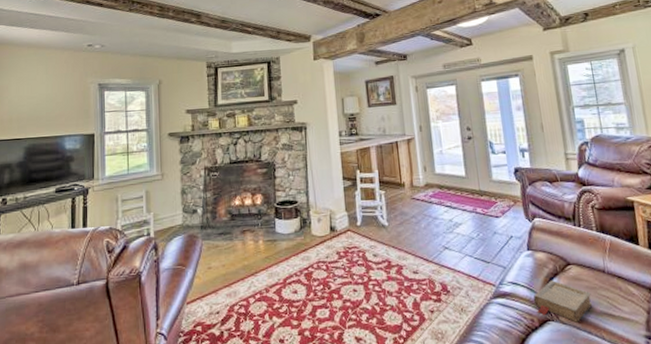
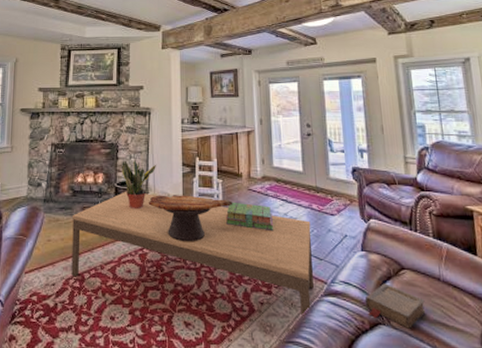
coffee table: none [233,210,482,322] -> present [71,191,314,318]
potted plant: none [280,176,316,229] -> present [122,159,156,210]
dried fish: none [310,209,397,258] -> present [148,195,233,242]
stack of books: none [390,212,440,239] -> present [225,202,274,230]

